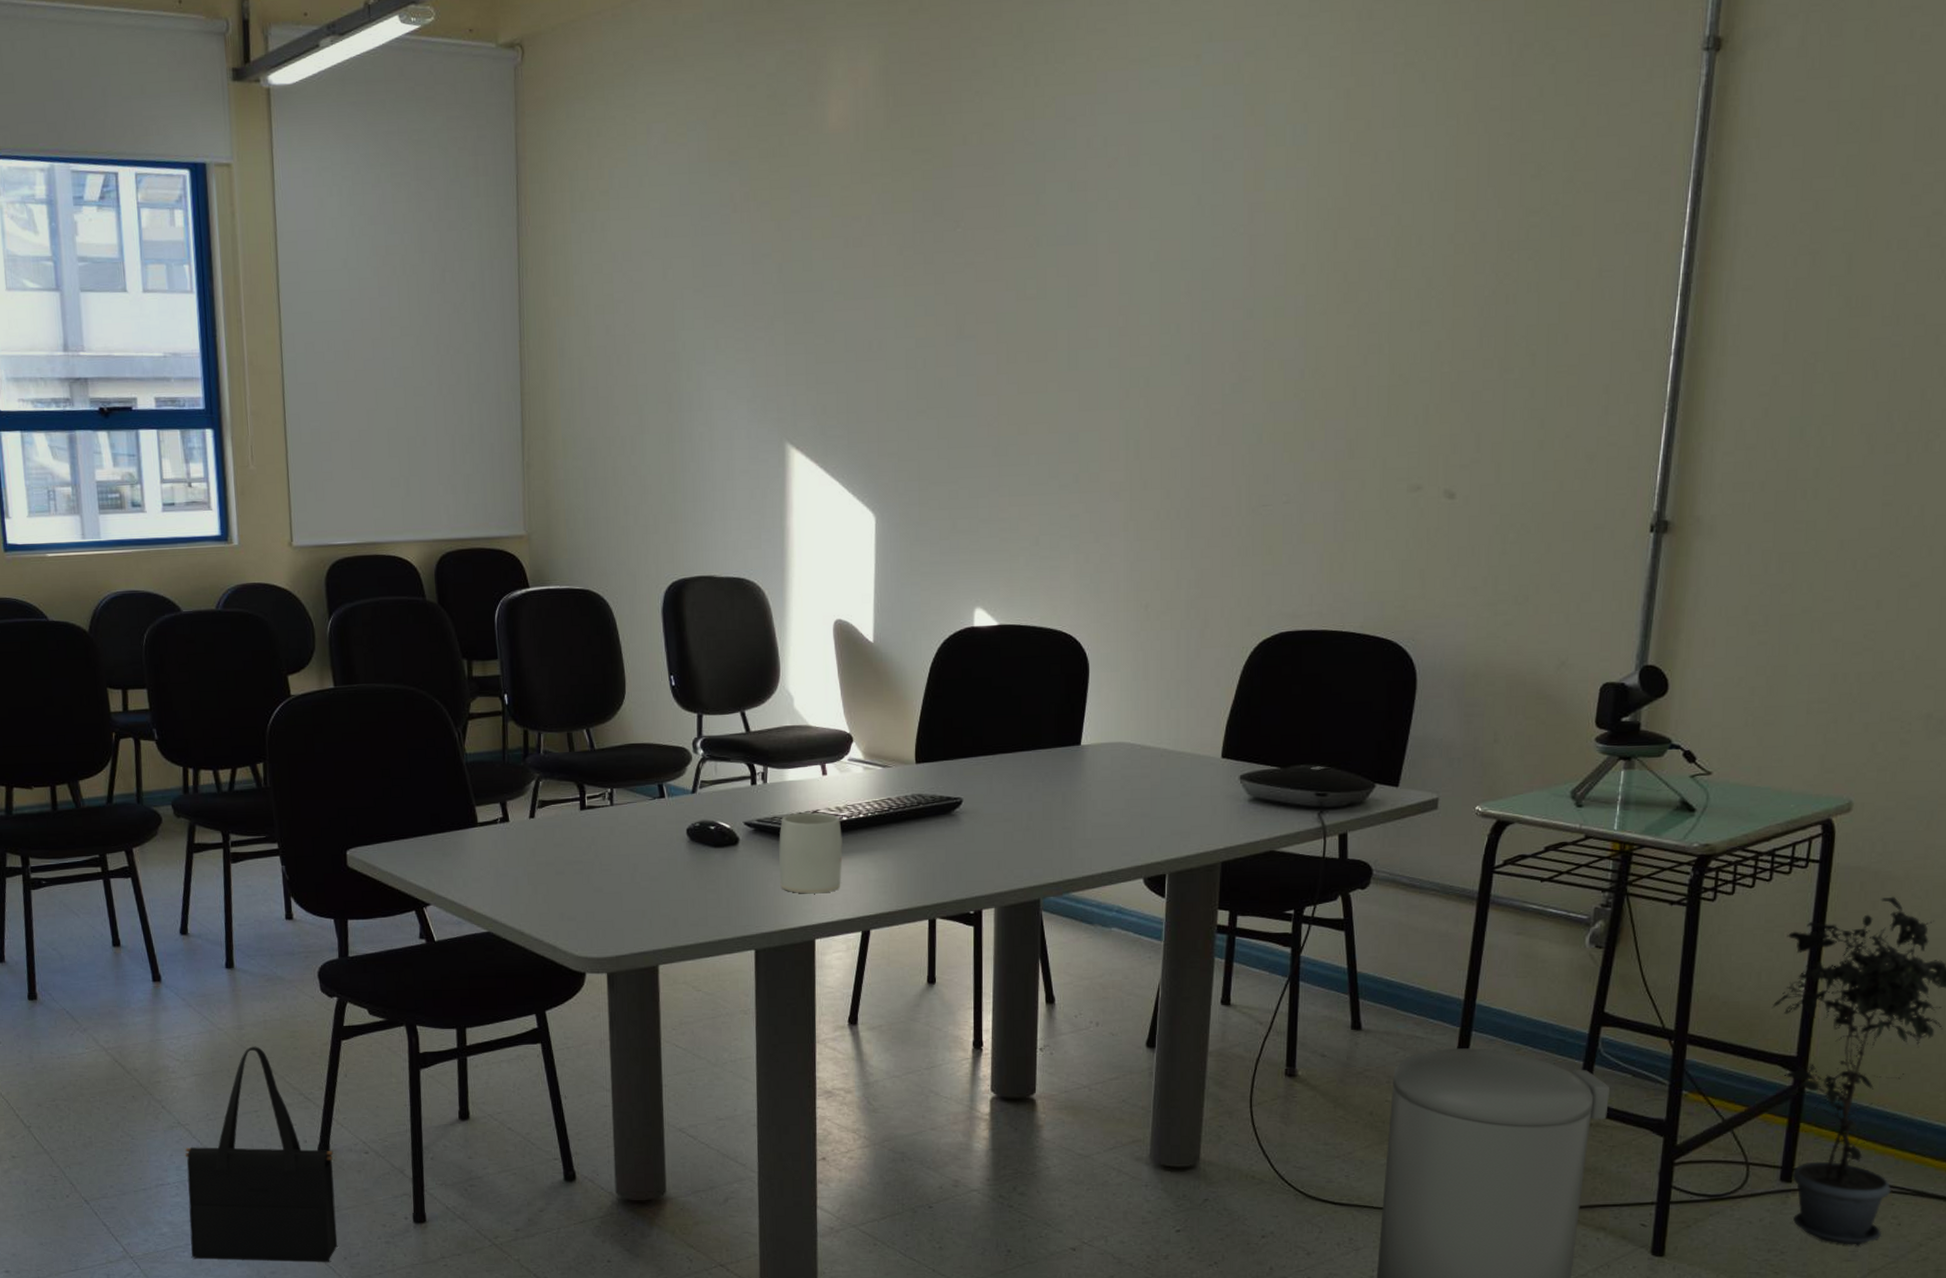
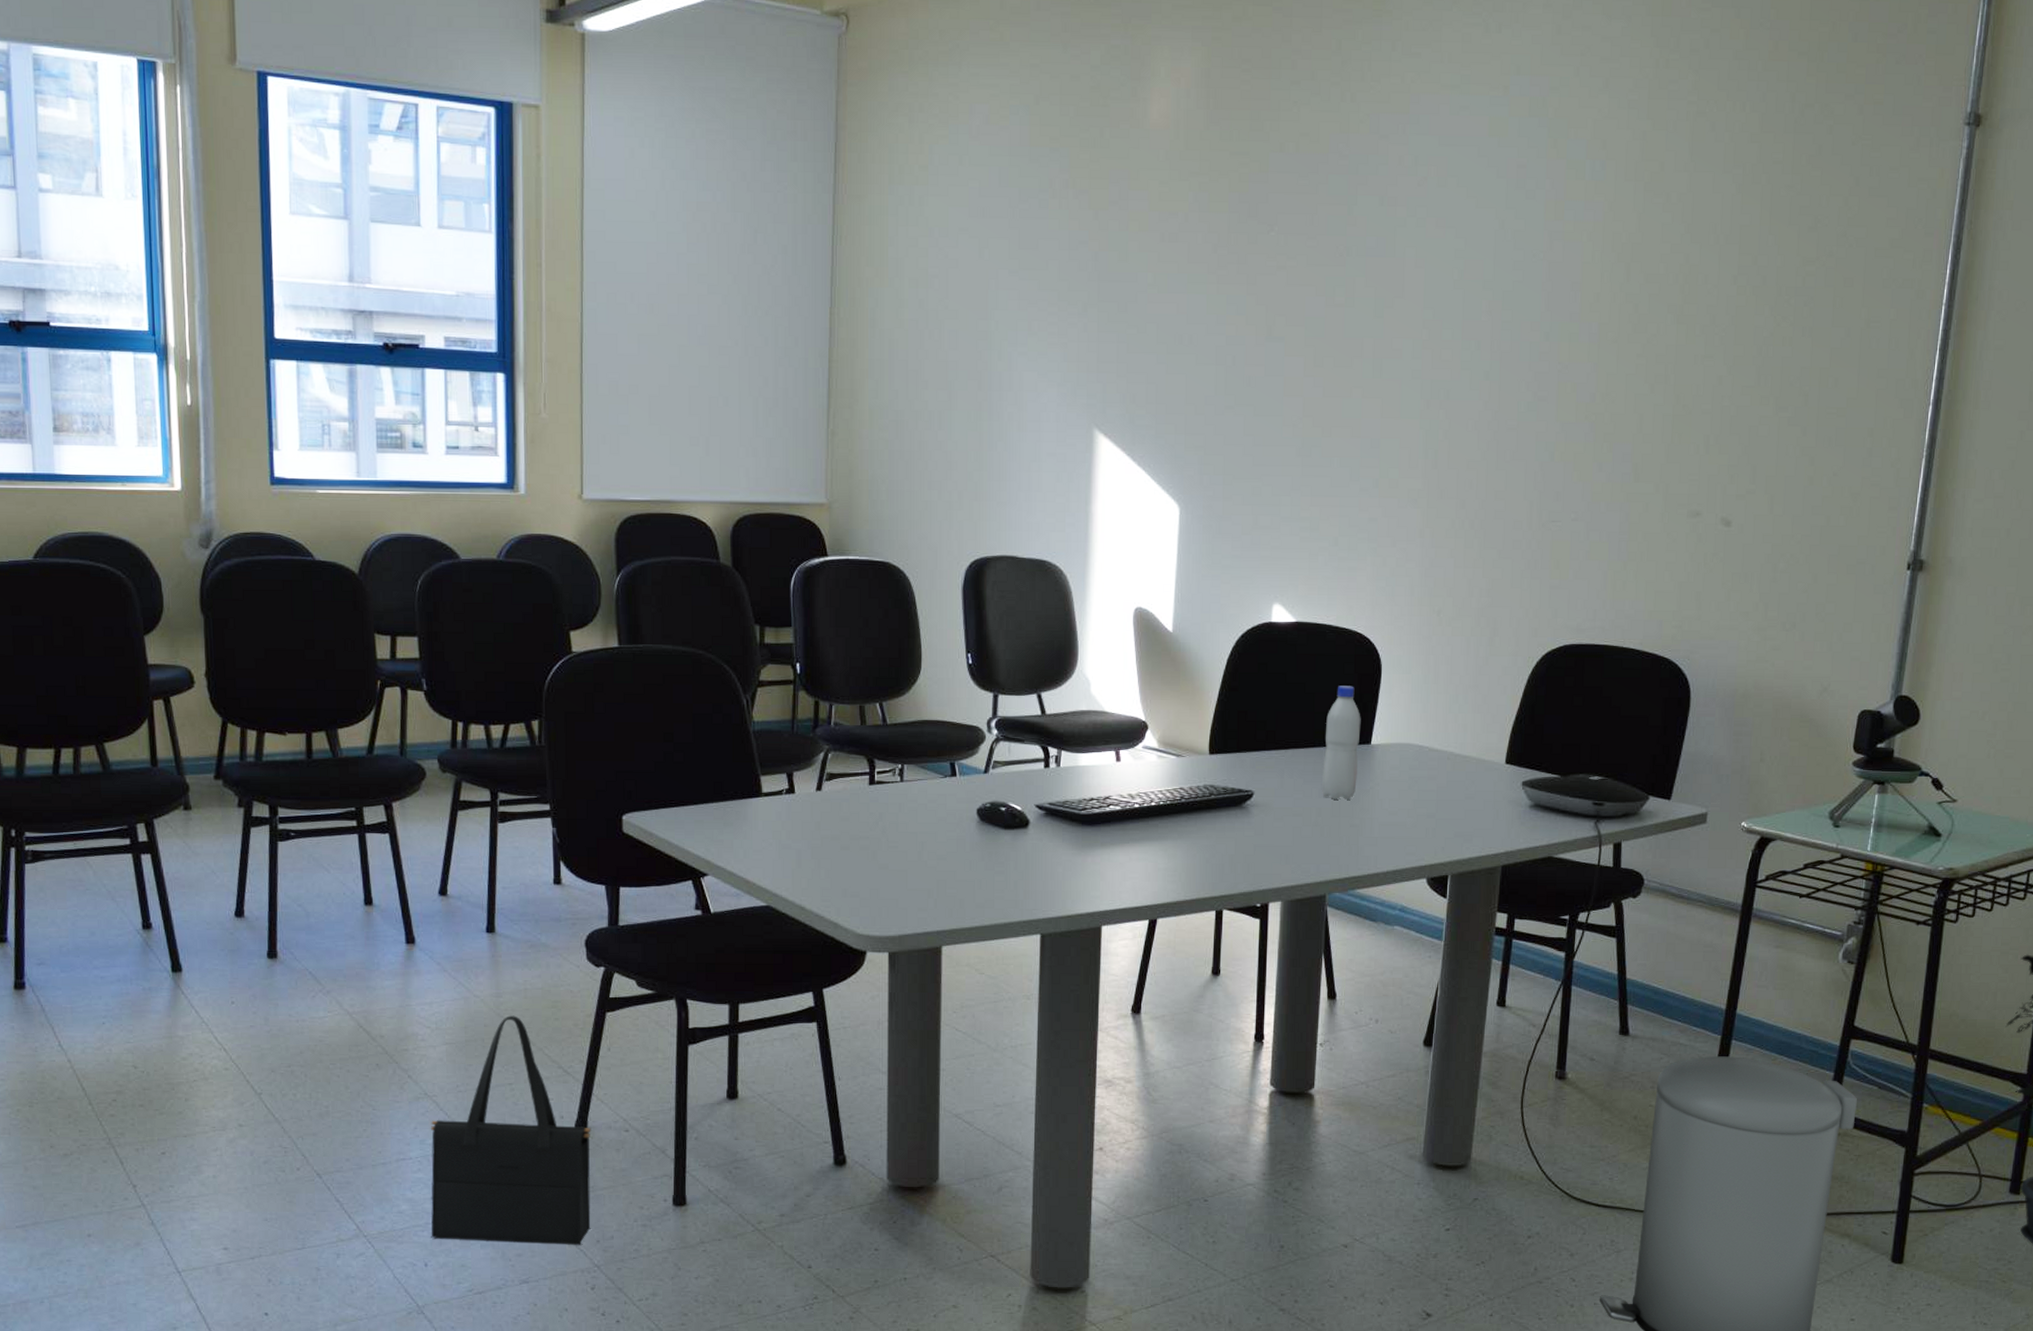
mug: present [779,812,843,894] -> none [1069,798,1133,880]
water bottle: none [1031,687,1070,803] -> present [1321,686,1361,800]

